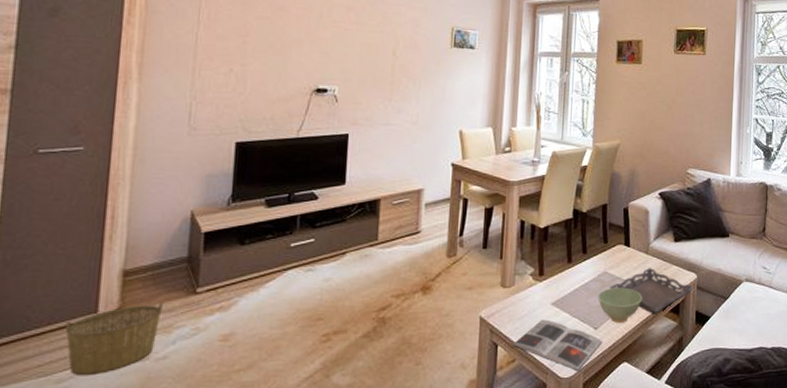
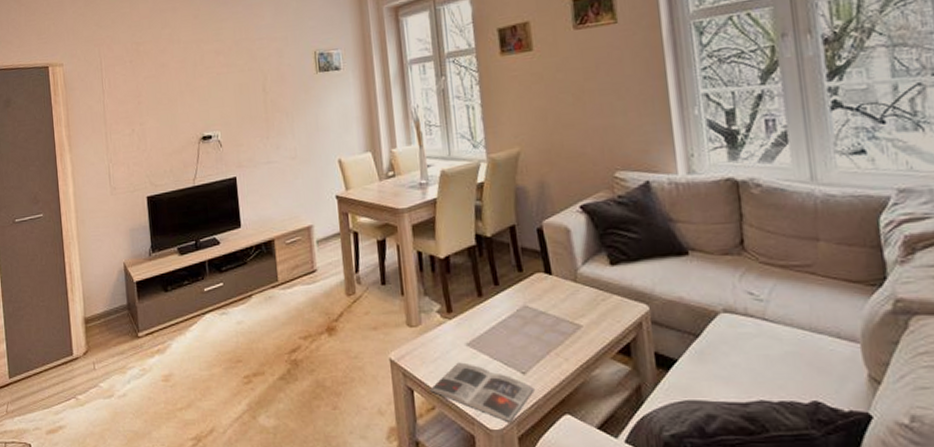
basket: present [65,302,163,375] -> none [53,345,117,408]
bowl: present [598,287,642,323] -> none [520,324,578,367]
tray: present [610,268,694,315] -> none [534,299,648,358]

